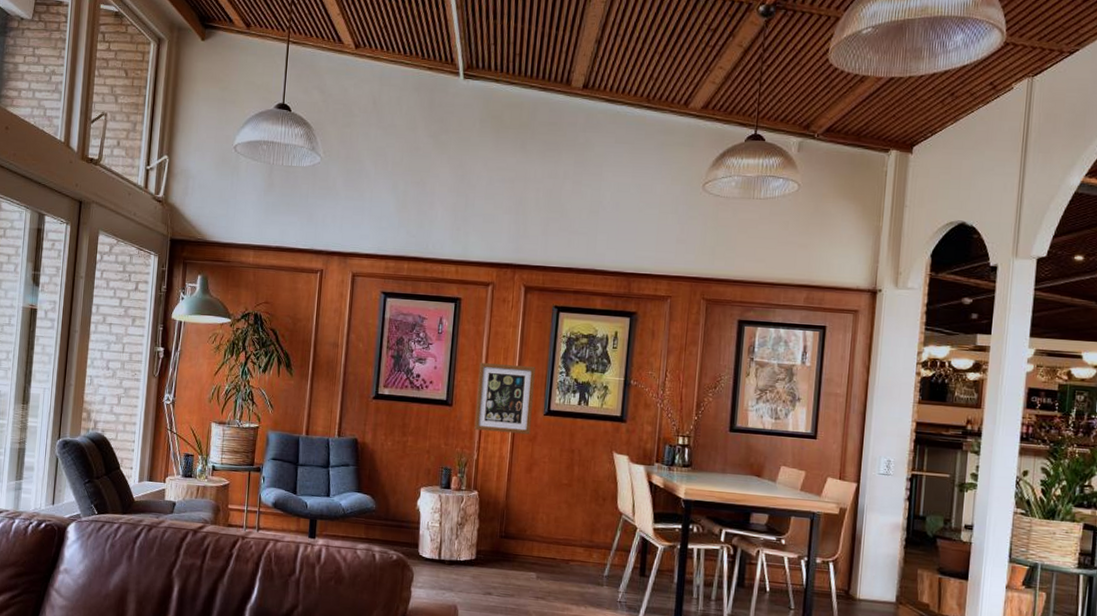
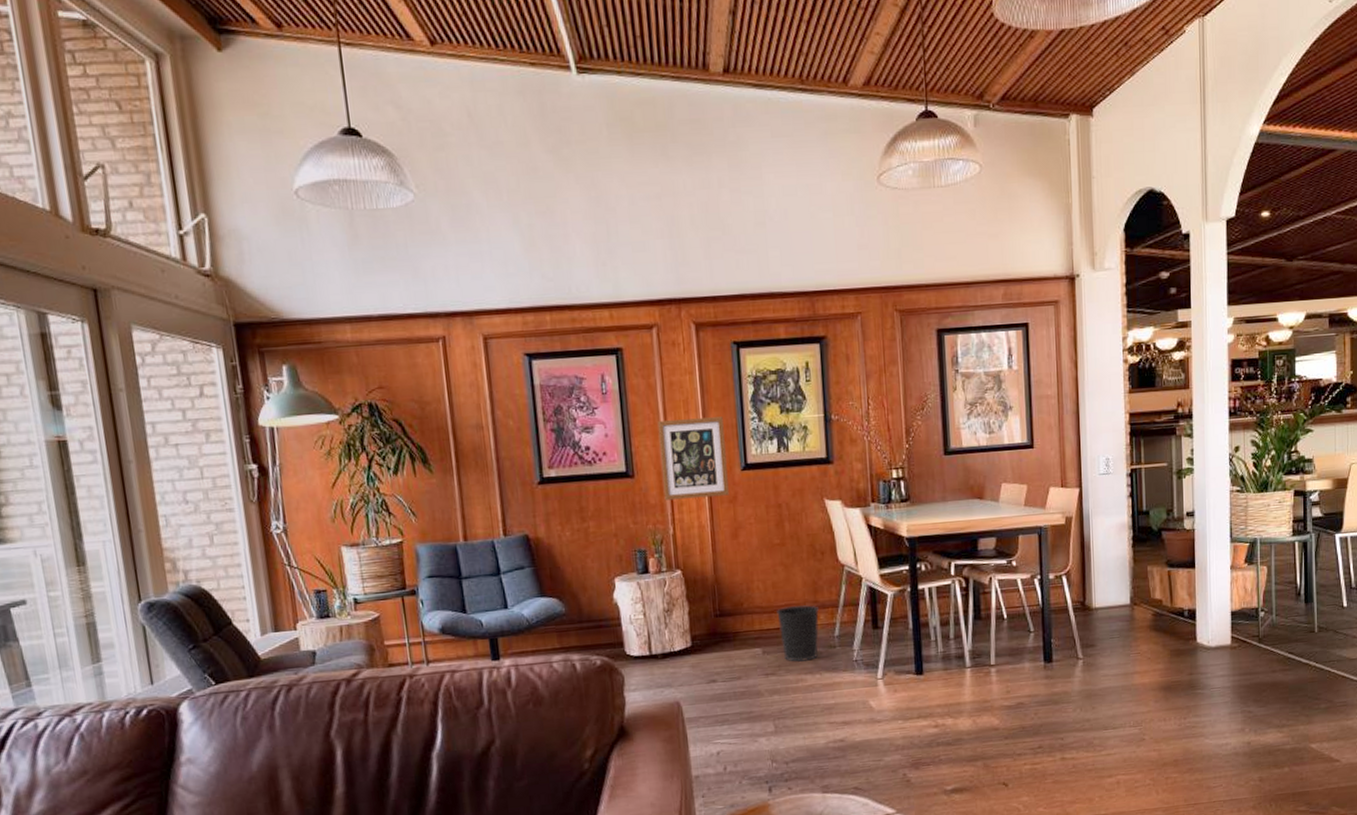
wastebasket: none [554,541,593,593] -> present [777,605,819,662]

